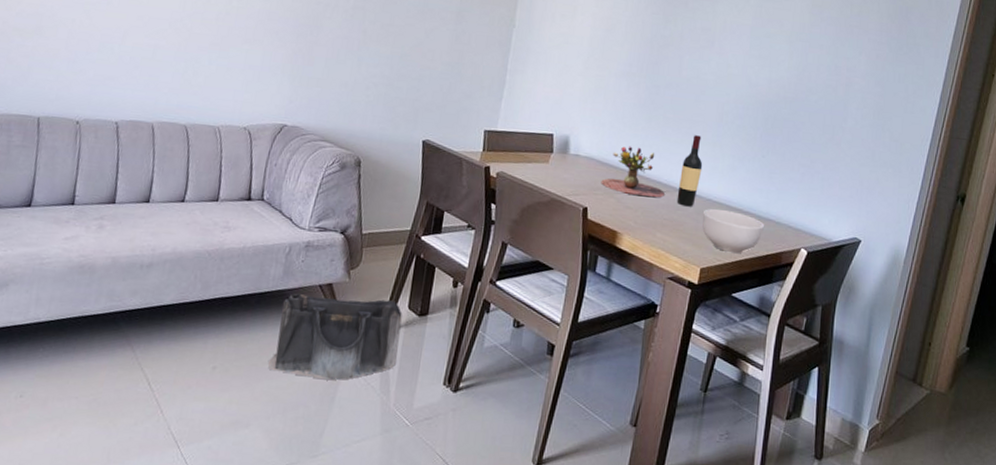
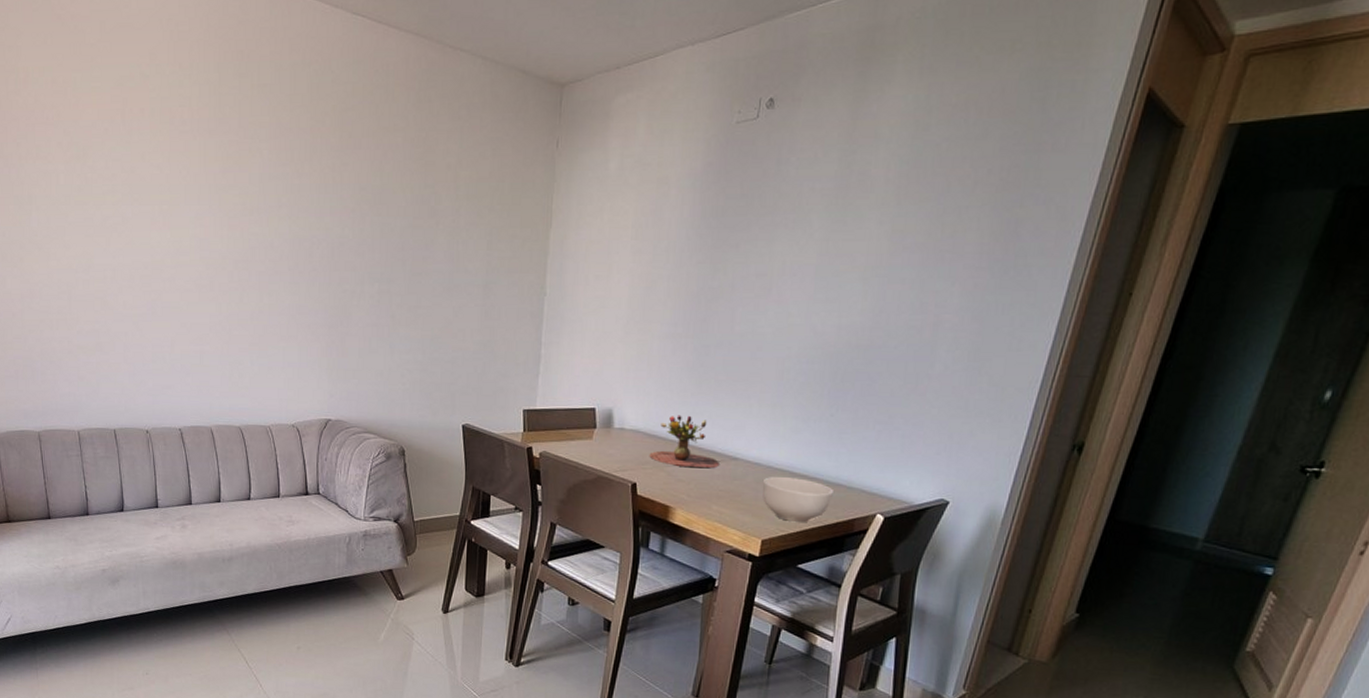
saddlebag: present [268,293,402,380] -> none [344,579,460,657]
wine bottle: present [676,135,703,207] -> none [733,397,762,476]

